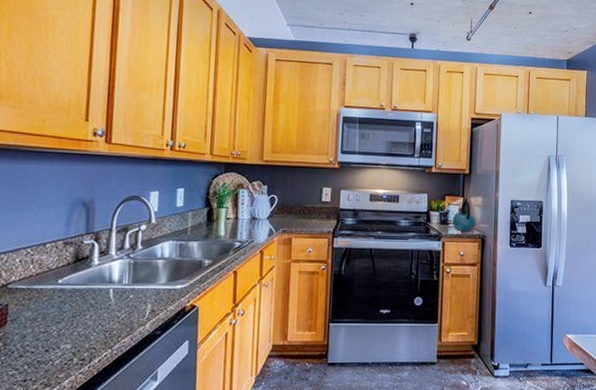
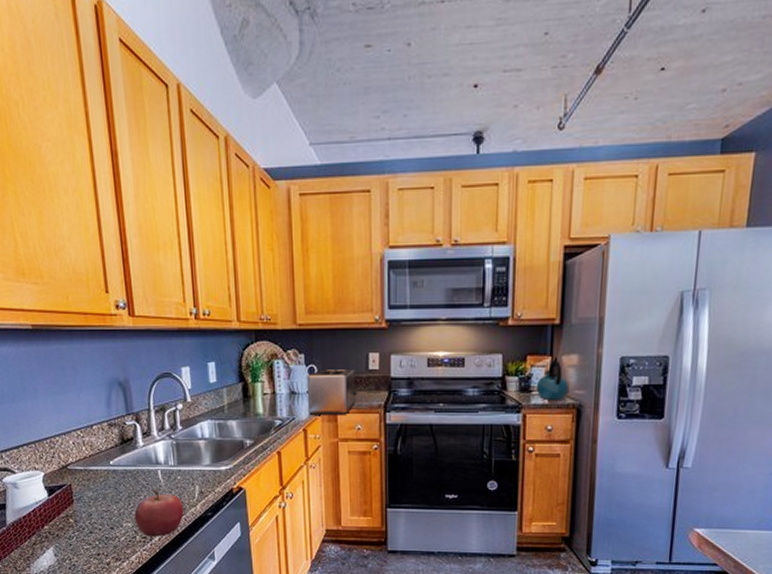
fruit: none [75,308,132,358] -> present [134,489,184,537]
toaster: none [265,198,312,240] -> present [306,368,358,417]

